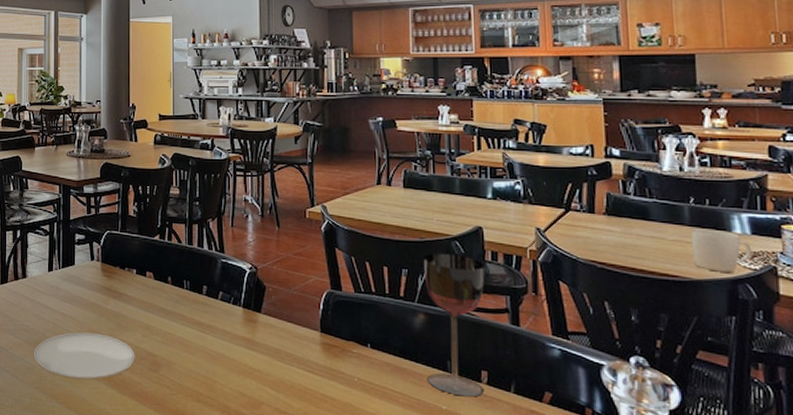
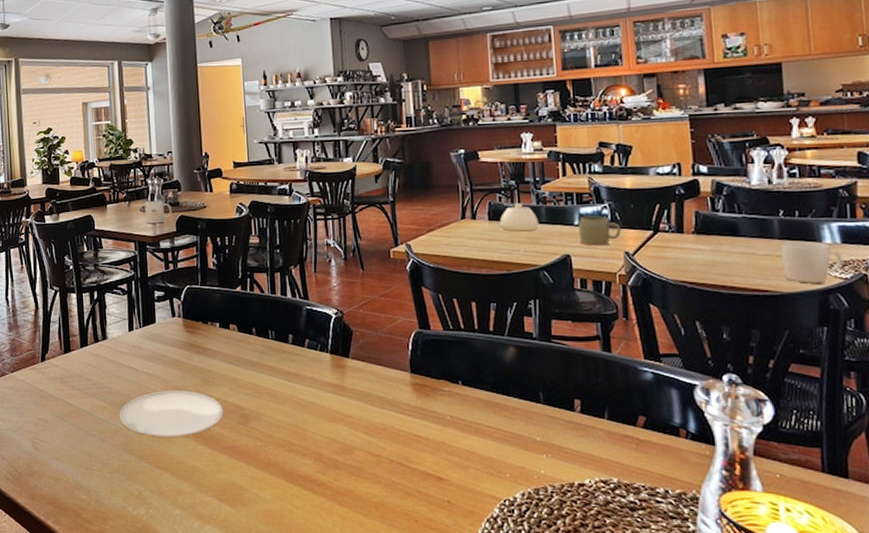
mug: none [71,146,97,169] -> present [145,200,172,224]
sugar bowl: none [414,173,453,201] -> present [499,203,539,232]
wineglass: present [423,253,485,397] -> none [511,284,577,427]
mug: none [491,190,533,221] -> present [578,216,621,246]

